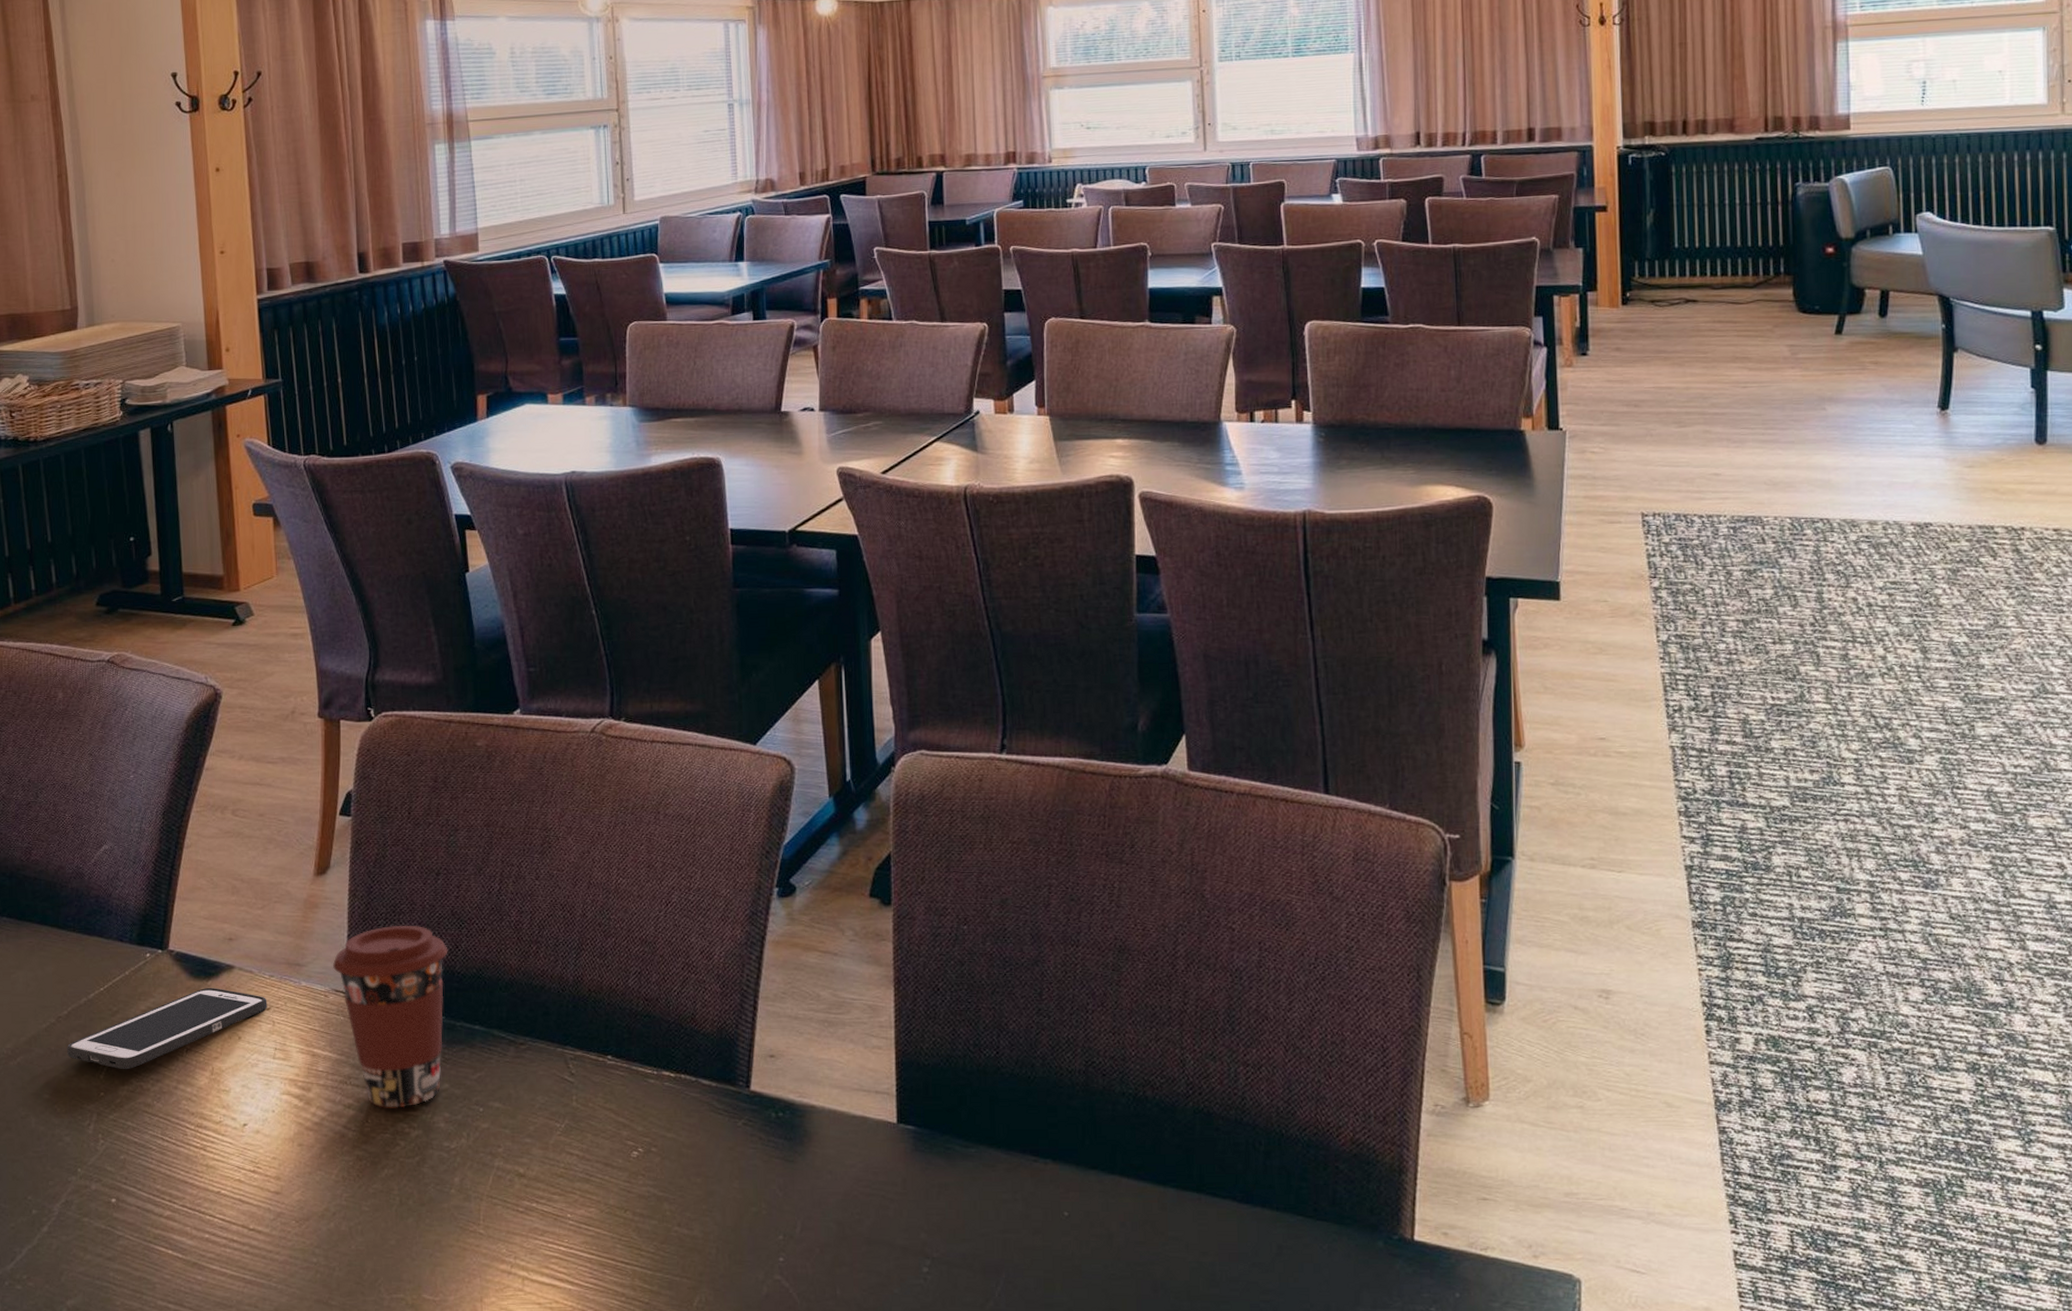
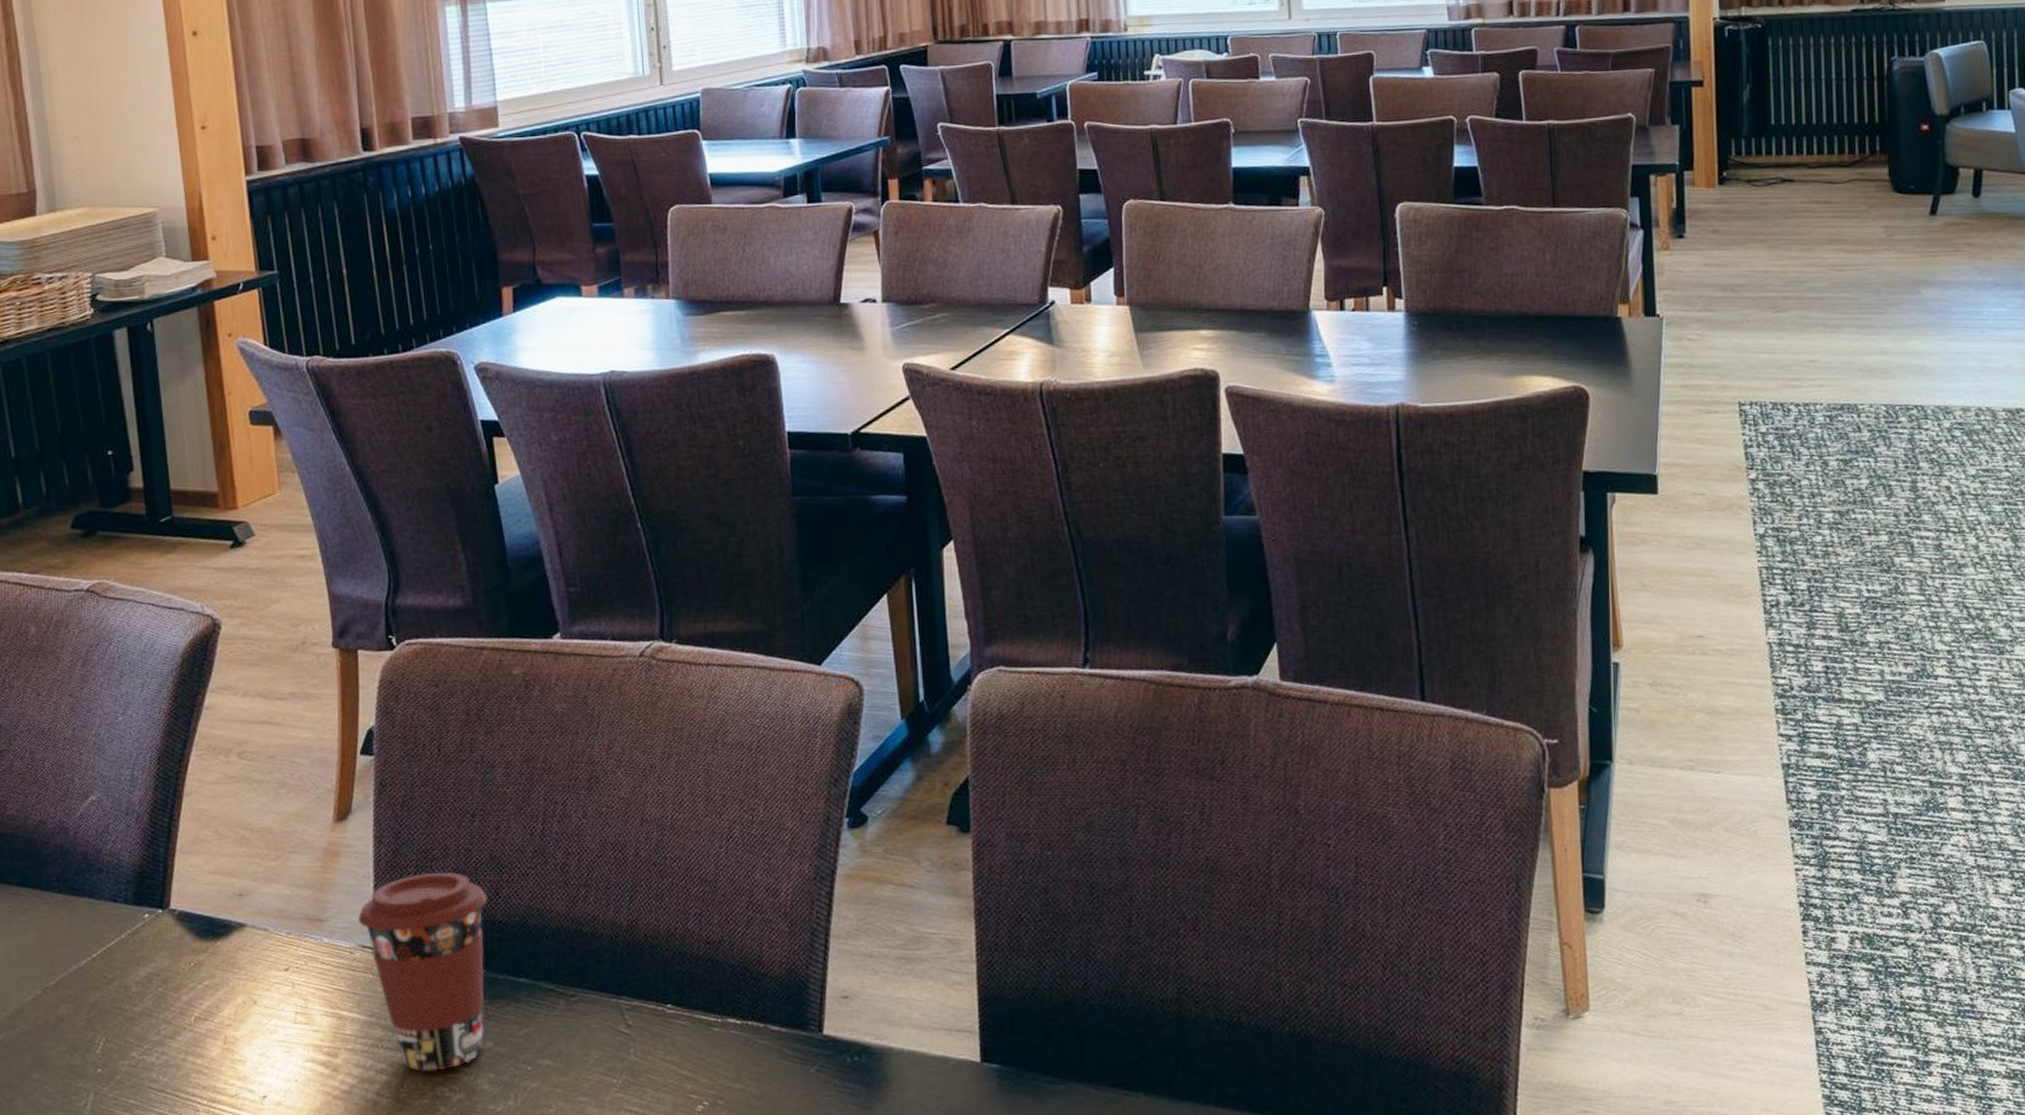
cell phone: present [66,987,268,1069] -> none [56,948,286,1042]

